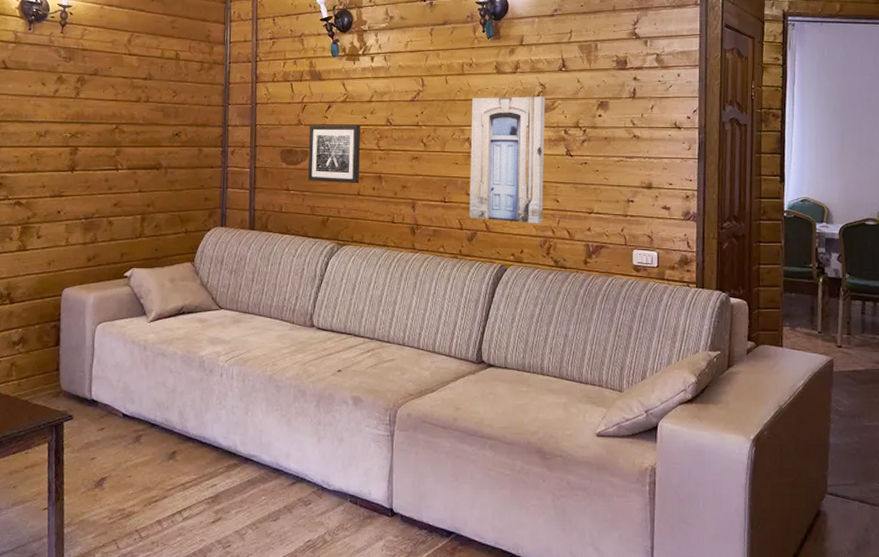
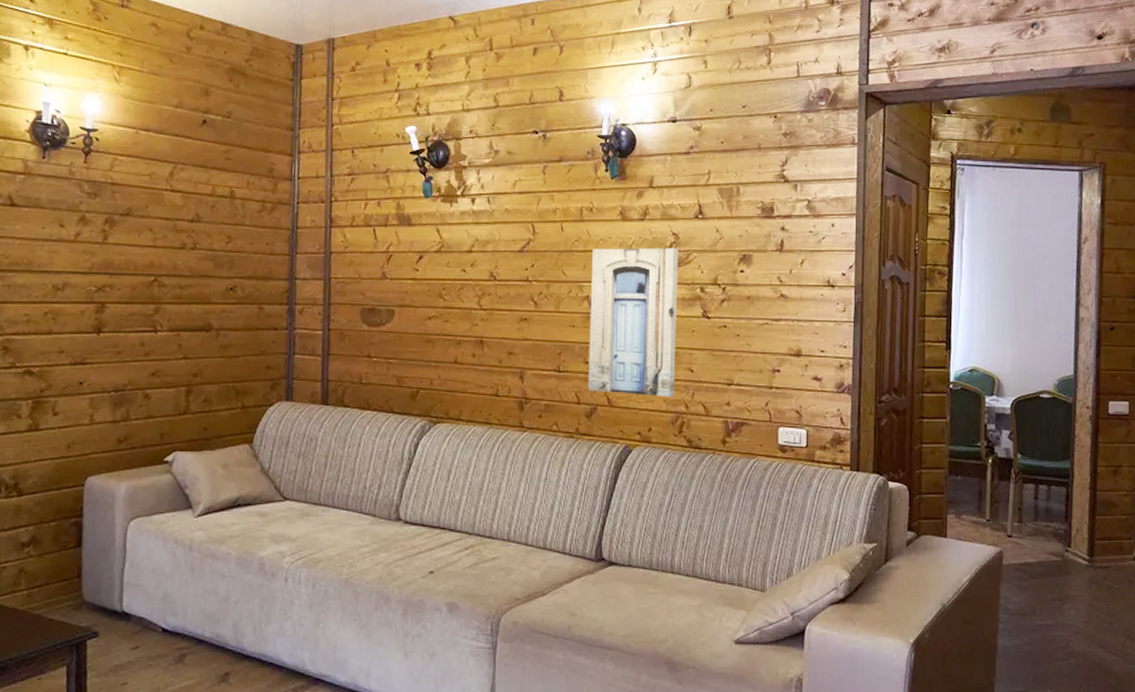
wall art: present [308,124,361,184] -> none [394,278,458,350]

